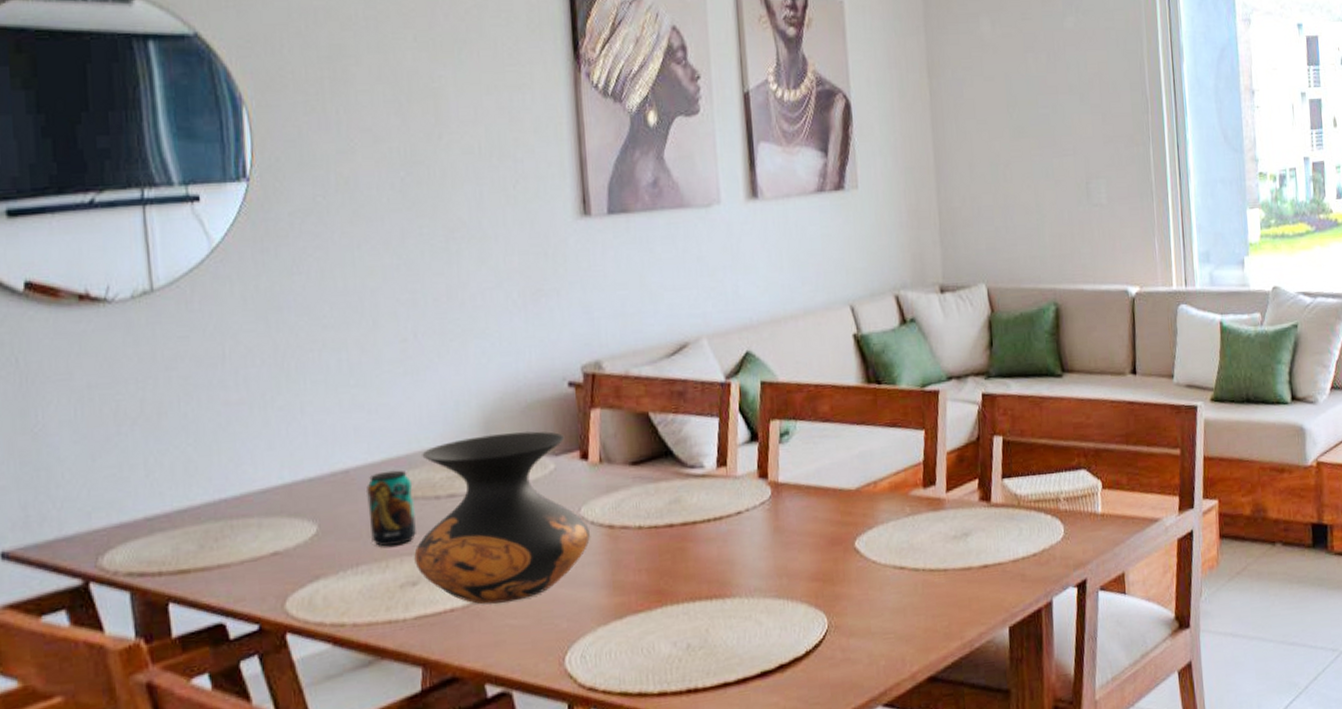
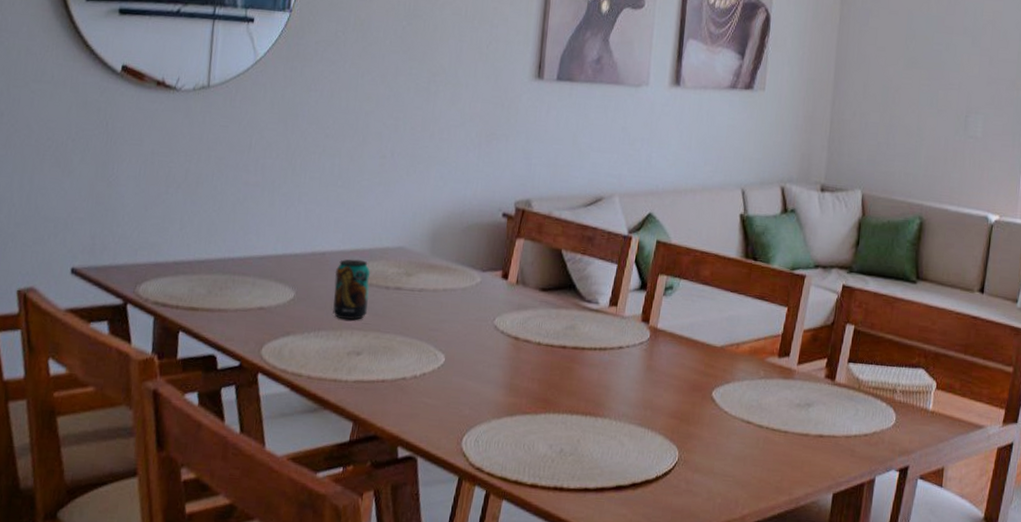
vase: present [414,431,590,605] -> none [361,244,499,384]

